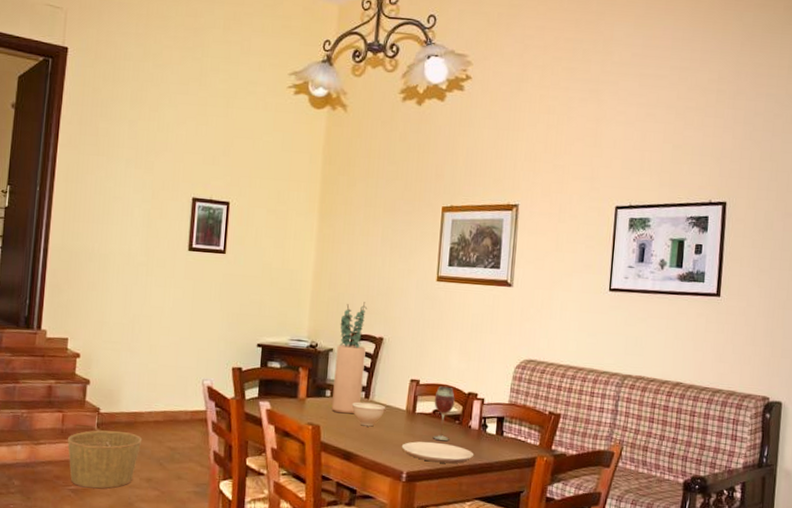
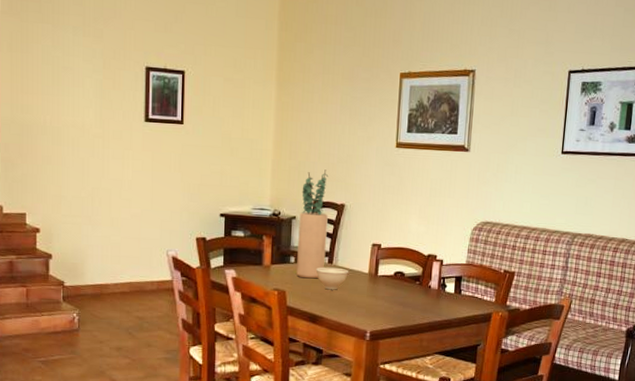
basket: present [67,430,143,489] -> none [33,302,110,359]
plate: present [401,441,474,464] -> none [365,302,434,322]
wineglass: present [432,386,455,441] -> none [394,249,415,301]

